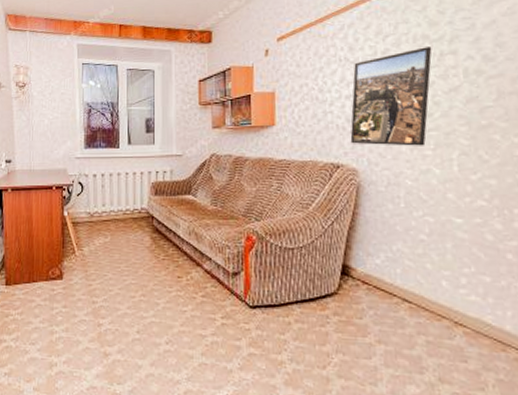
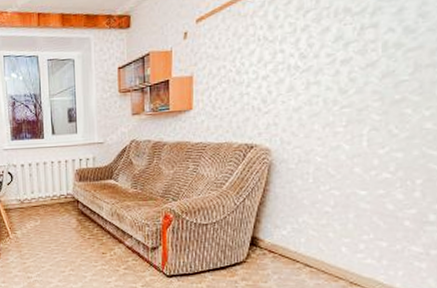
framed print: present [350,47,432,146] -> none [265,21,353,125]

